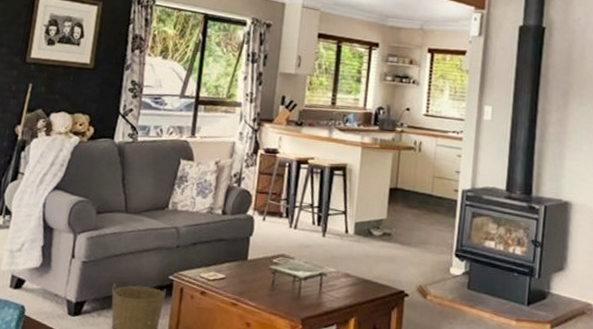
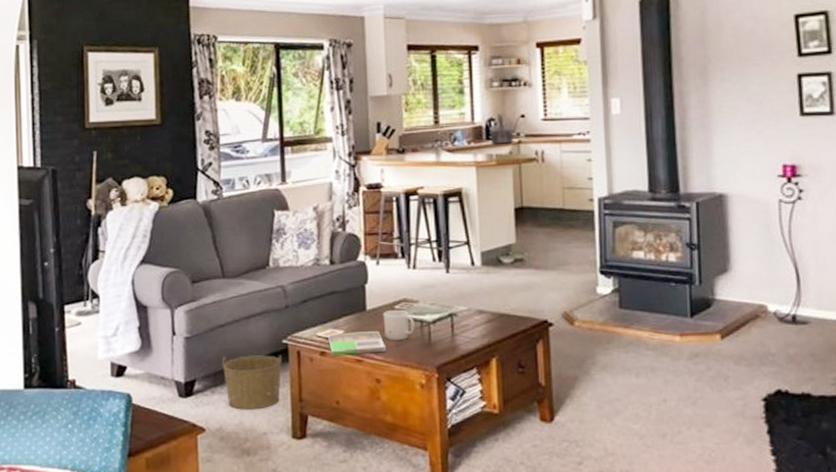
magazine: none [209,276,260,299] -> present [327,330,387,355]
mug: none [260,262,289,292] -> present [383,309,415,341]

